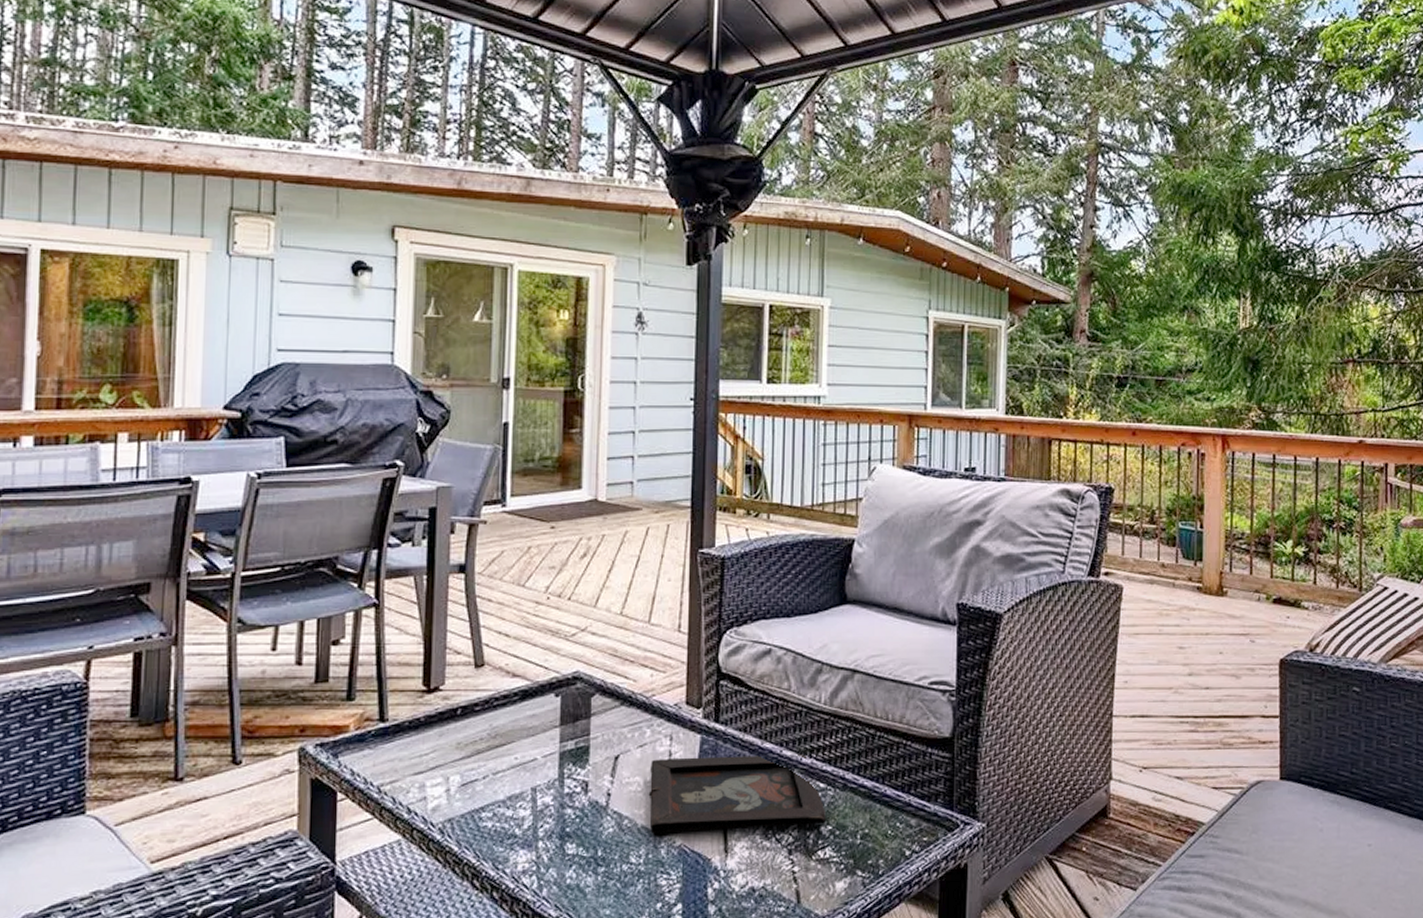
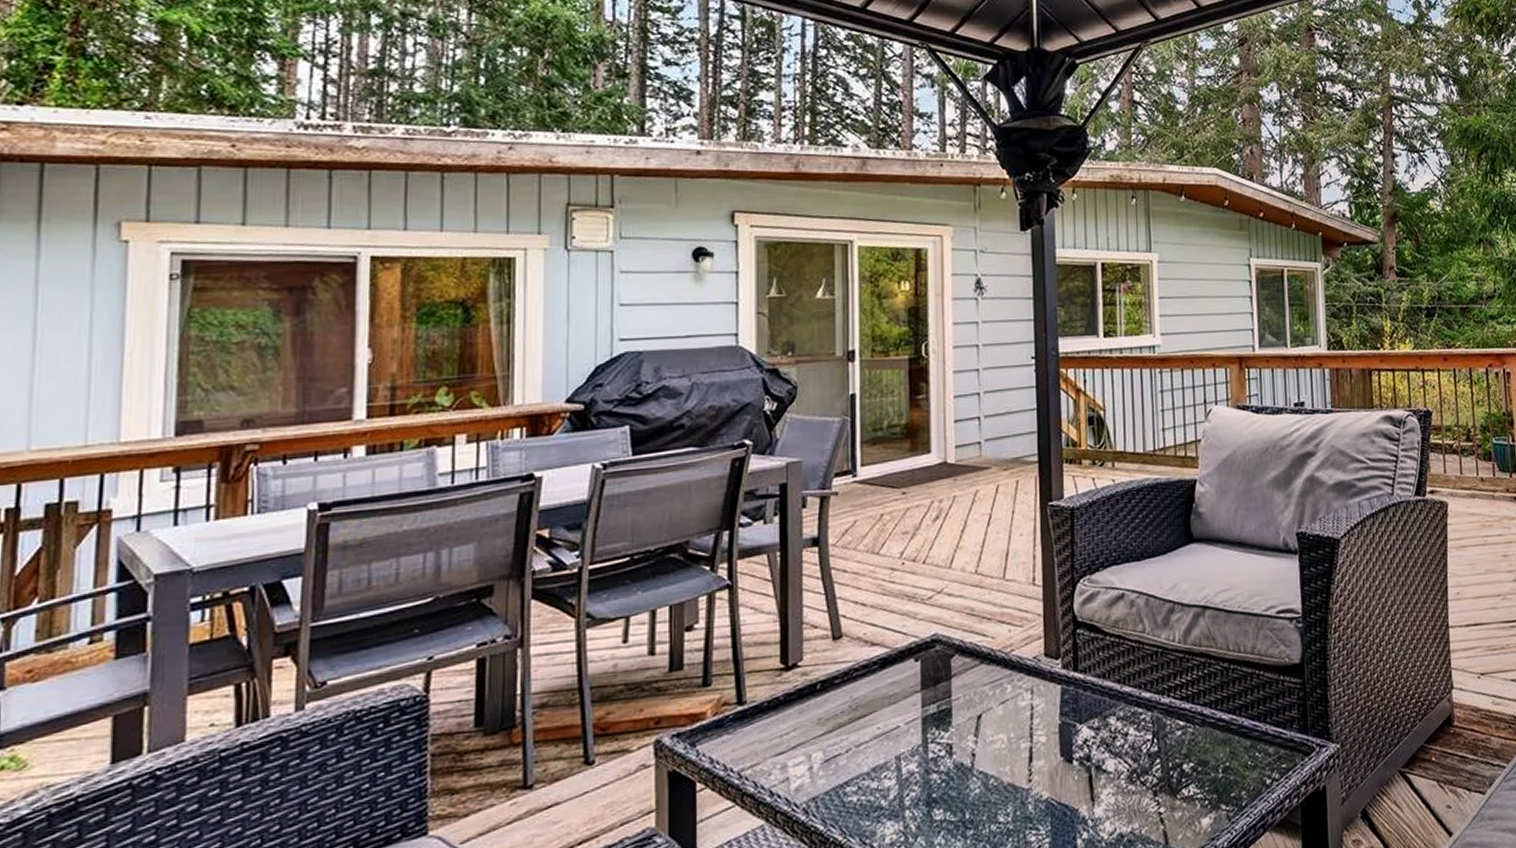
decorative tray: present [648,754,826,837] -> none [1013,694,1187,793]

